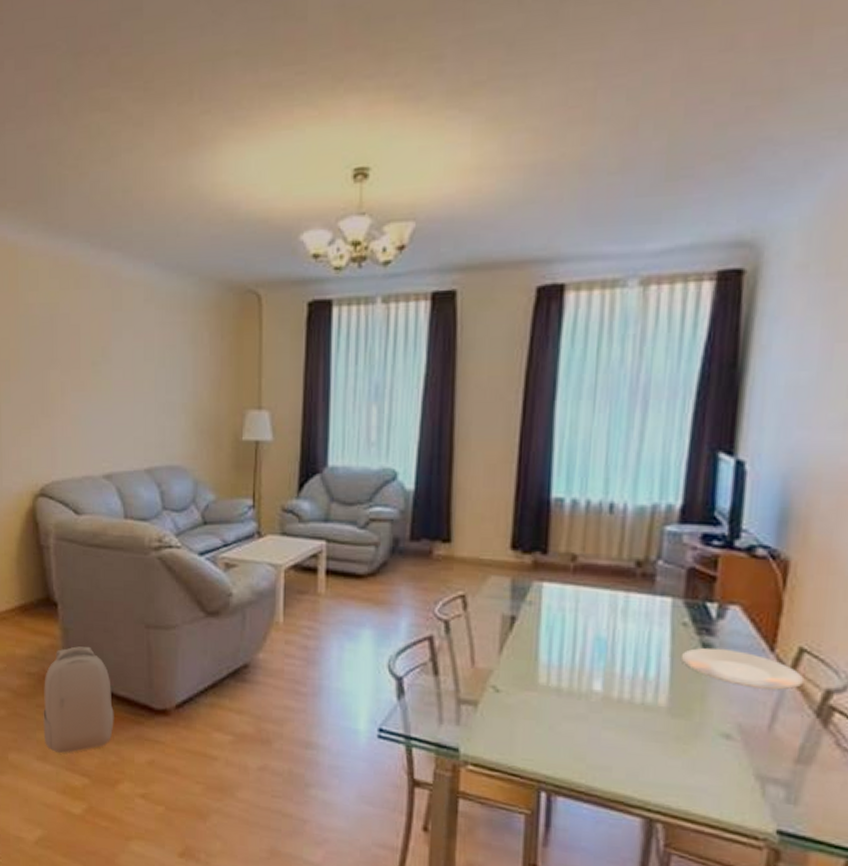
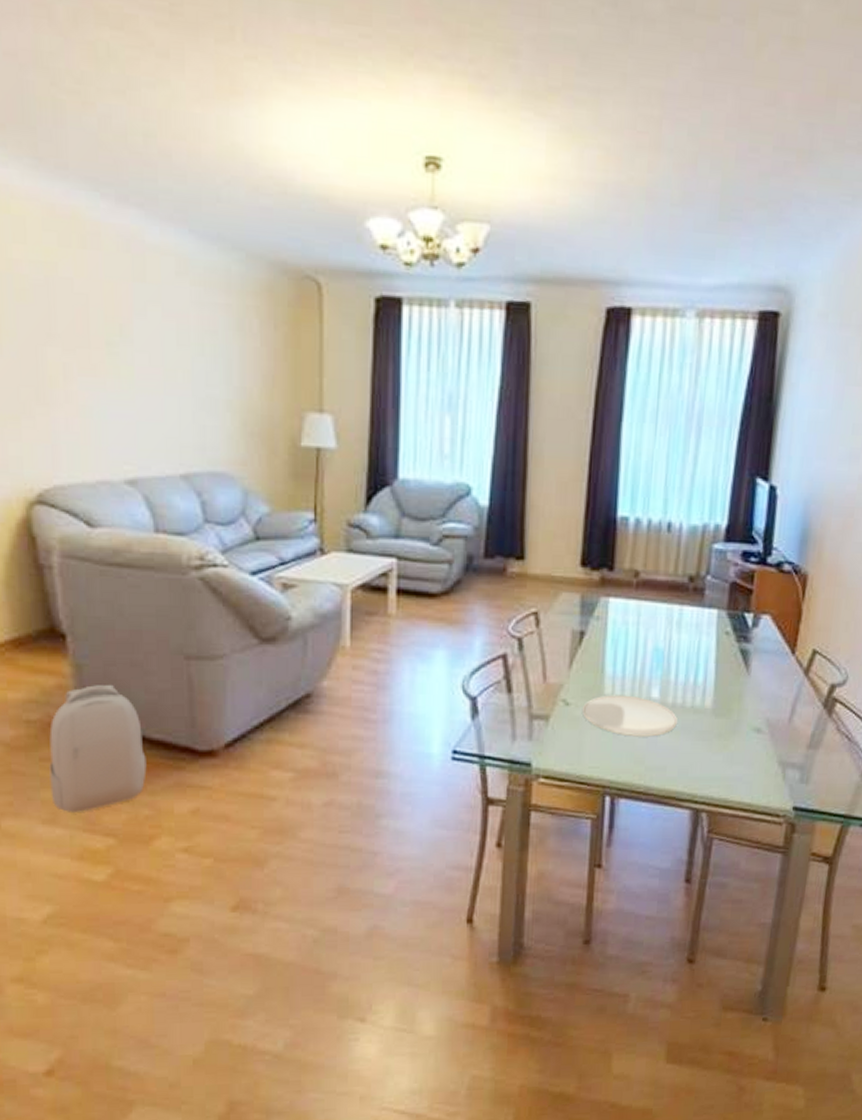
plate: none [514,684,625,733] -> present [583,695,677,737]
plate: present [680,647,805,690] -> none [723,653,816,687]

